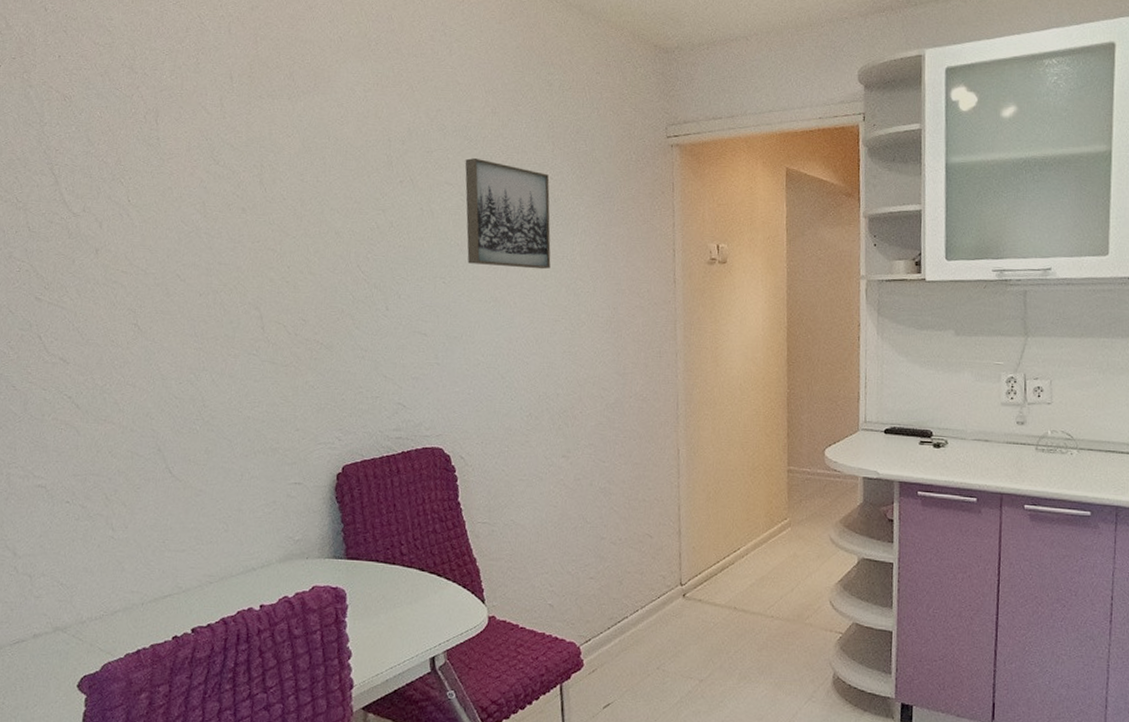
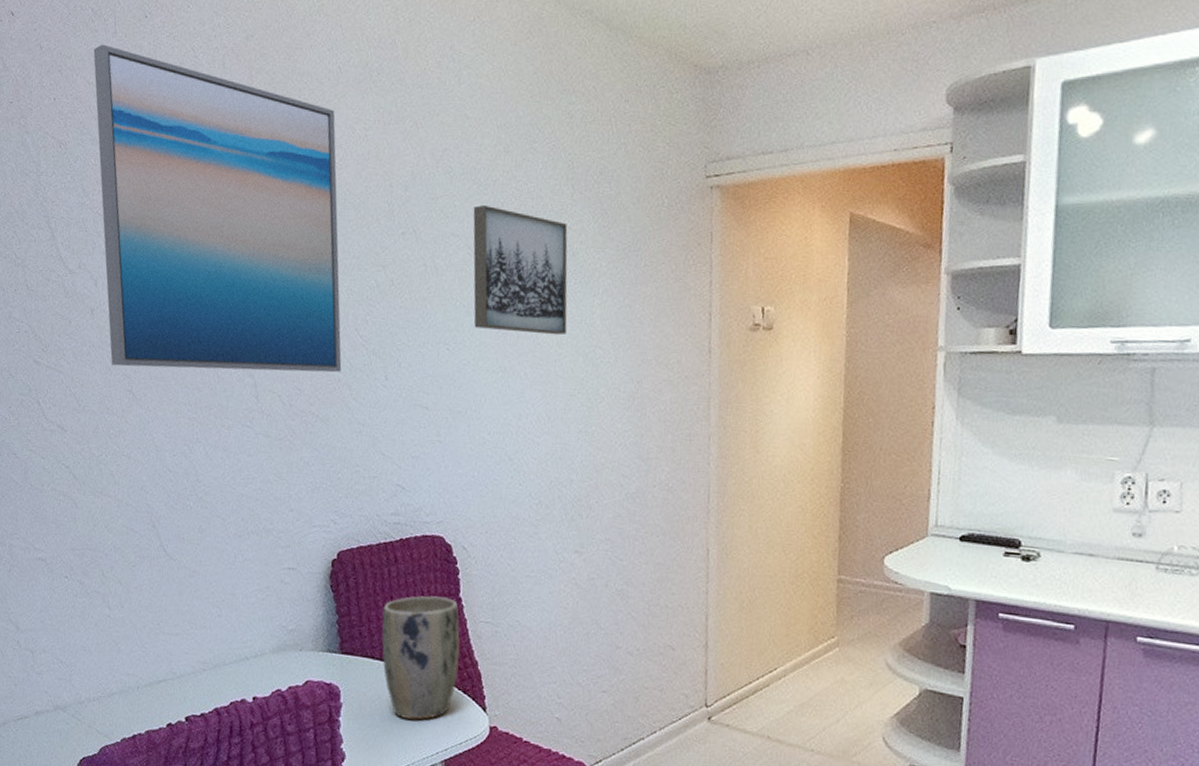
wall art: none [99,8,345,305] -> present [93,44,342,373]
plant pot: none [385,502,460,616] -> present [381,596,460,721]

